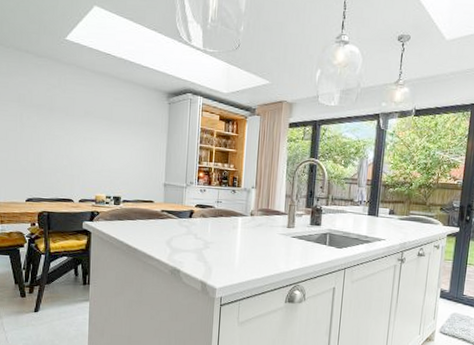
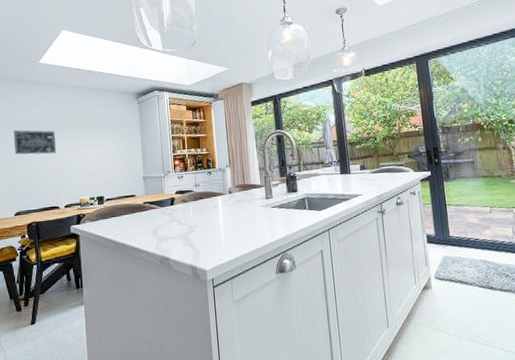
wall art: none [30,110,76,143] -> present [13,130,57,155]

